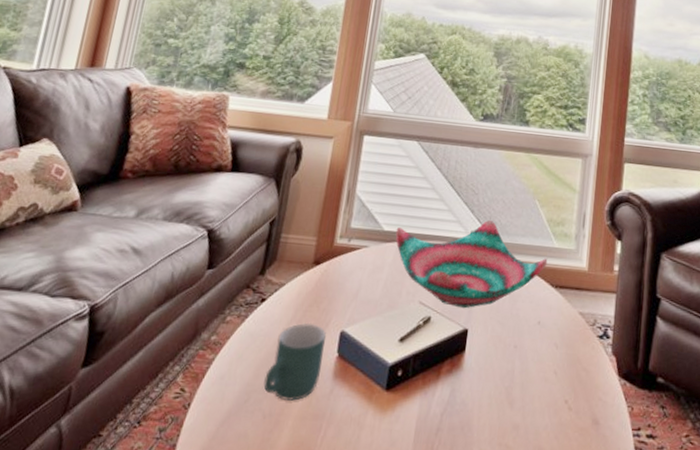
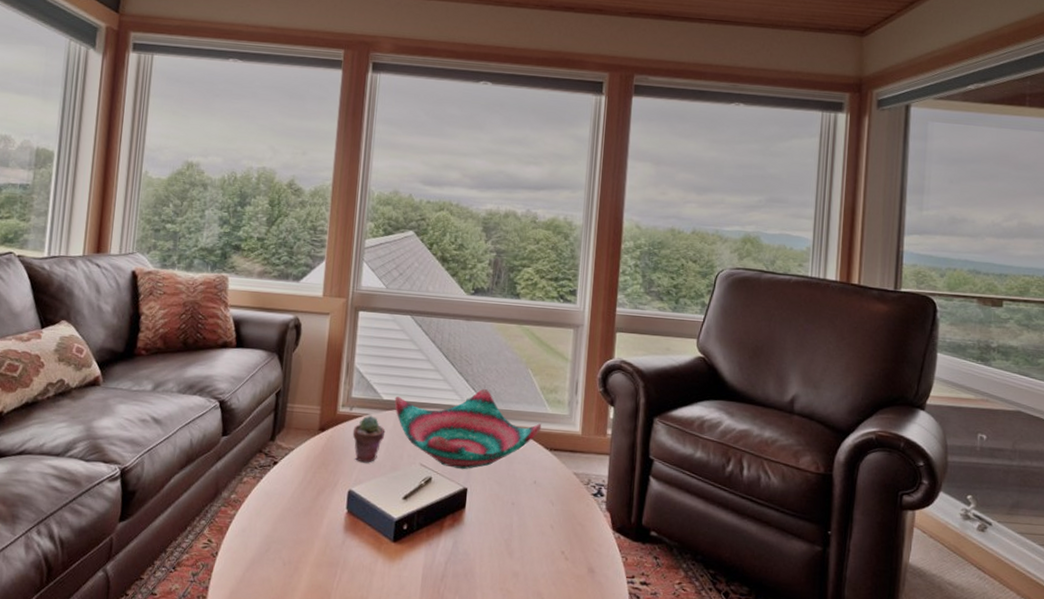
mug: present [263,322,326,401] -> none [281,483,335,551]
potted succulent: none [349,247,385,301] -> present [352,415,386,463]

